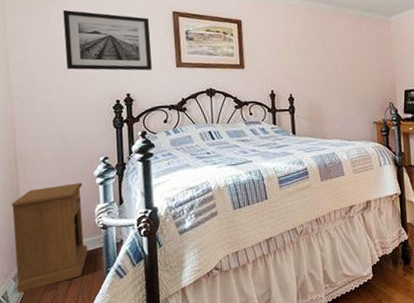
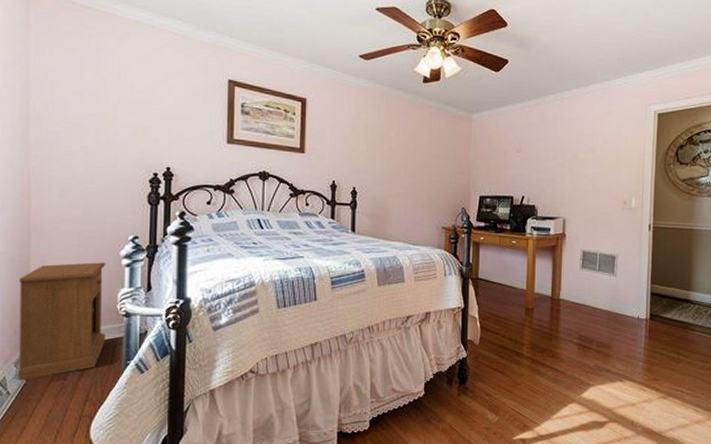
wall art: present [63,9,152,71] -> none [99,63,200,143]

